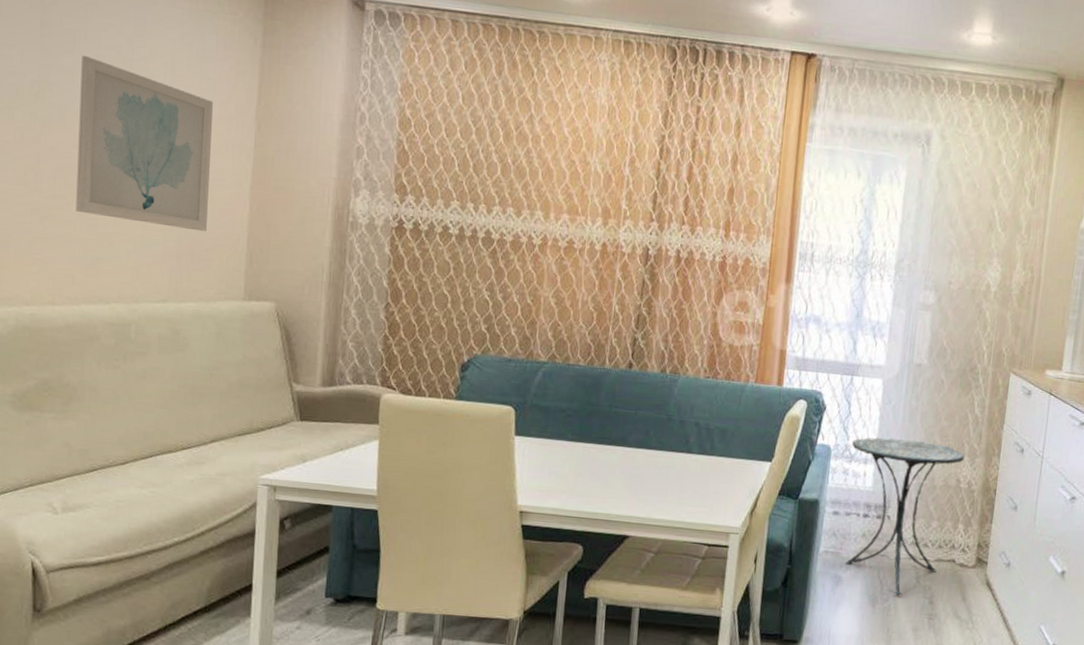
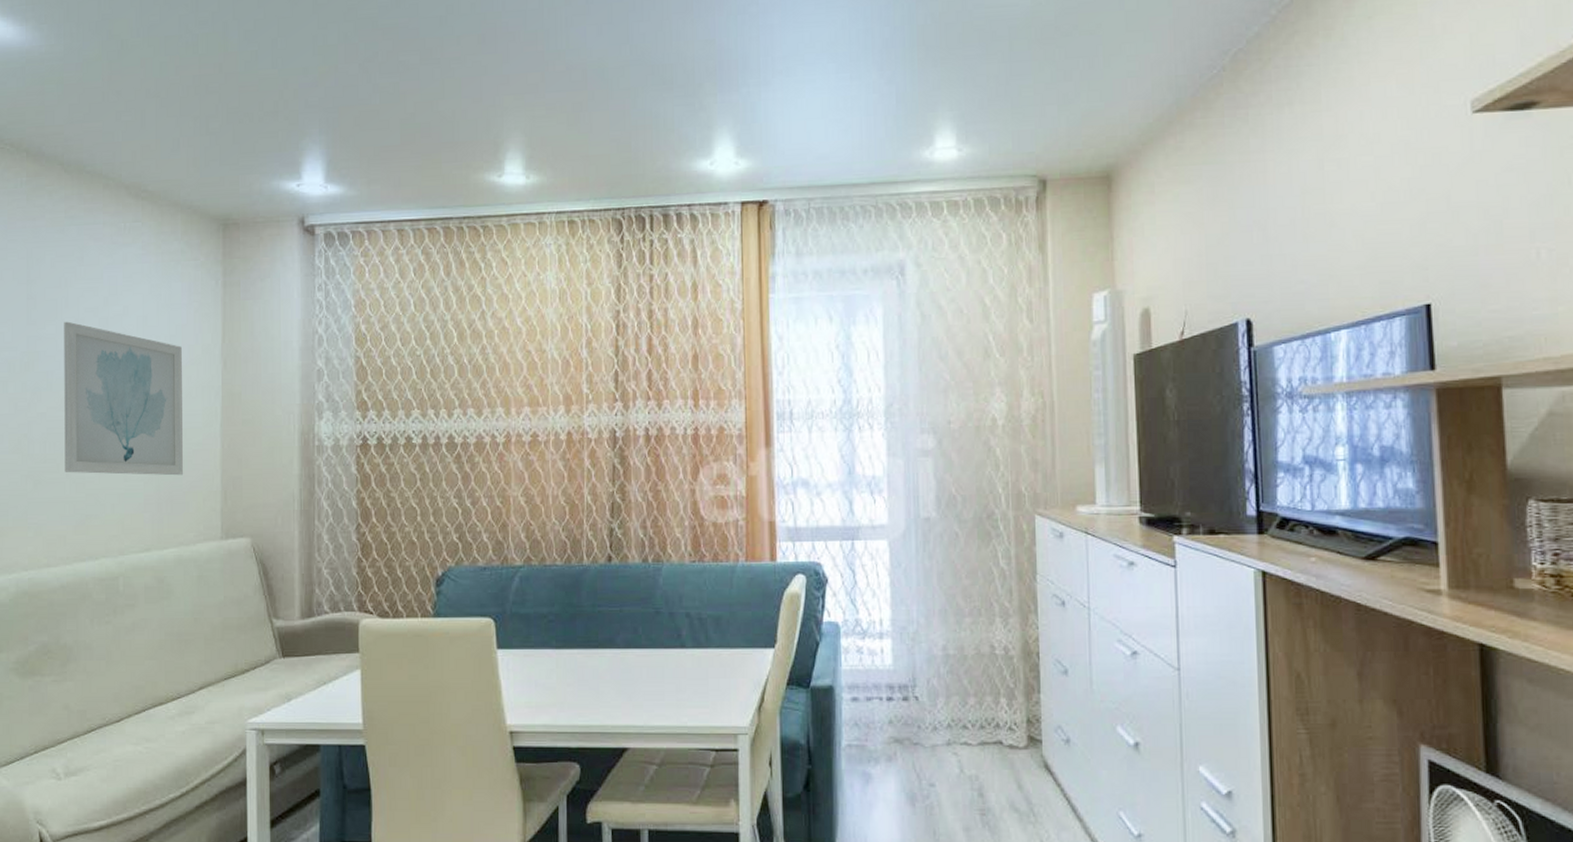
side table: present [844,437,965,596] -> none [863,606,996,790]

